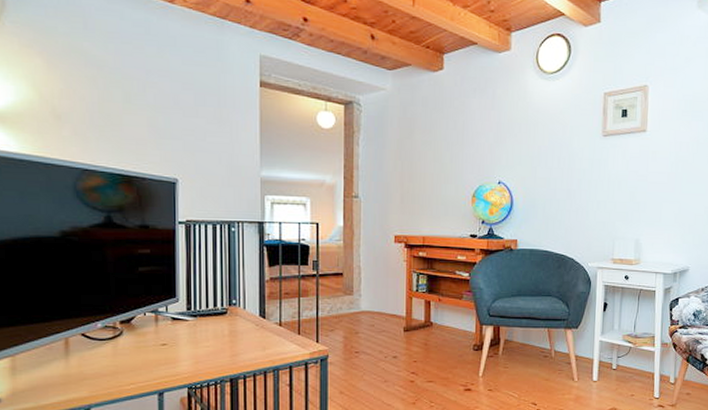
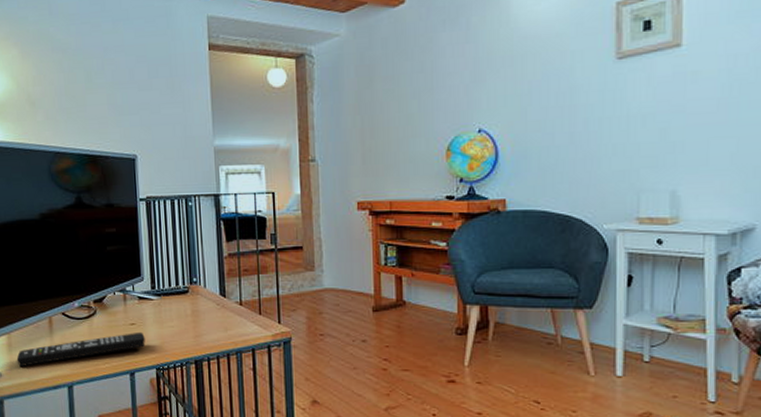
remote control: none [21,352,177,392] -> present [16,331,145,367]

